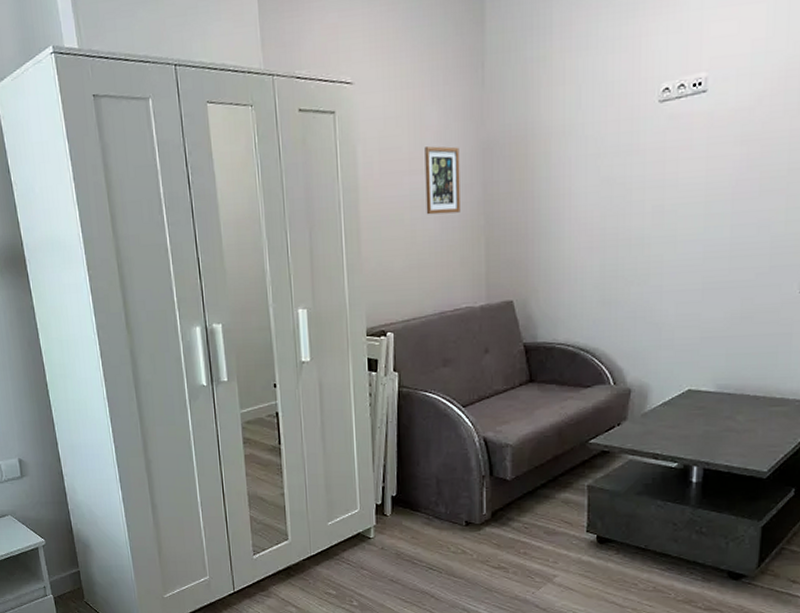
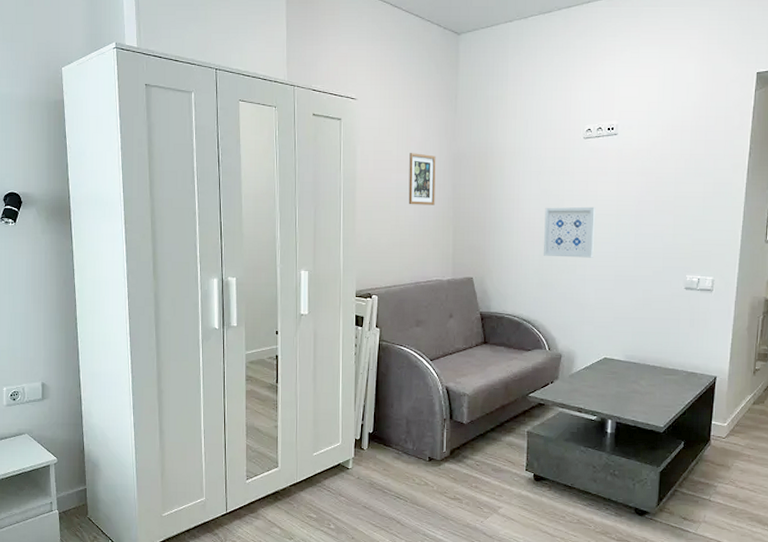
wall art: none [604,194,677,265] -> present [543,206,596,258]

